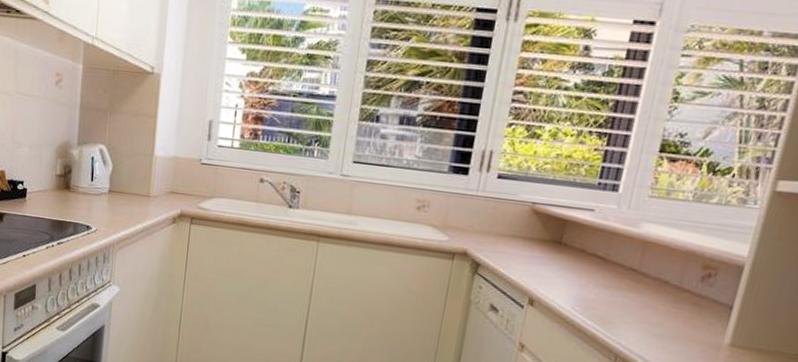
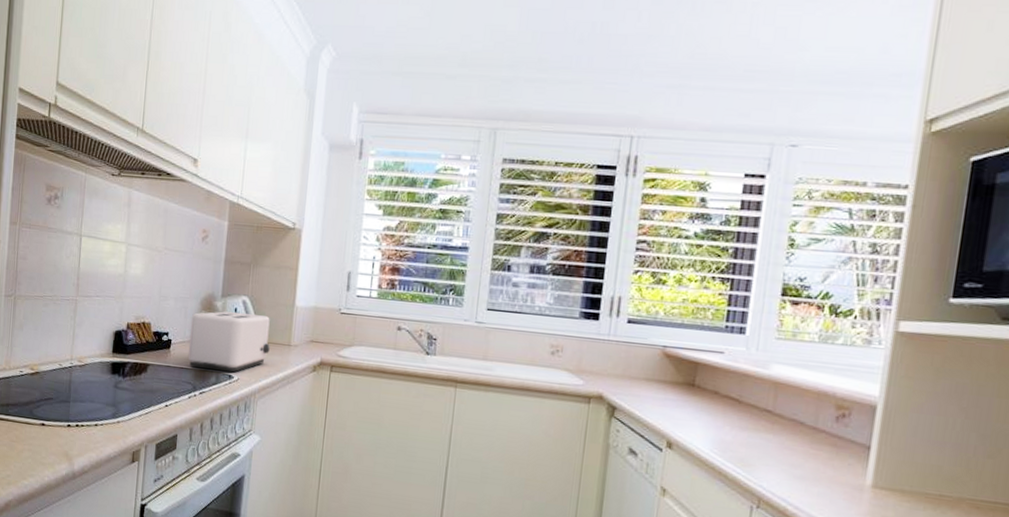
toaster: none [44,160,129,223] -> present [188,311,270,373]

